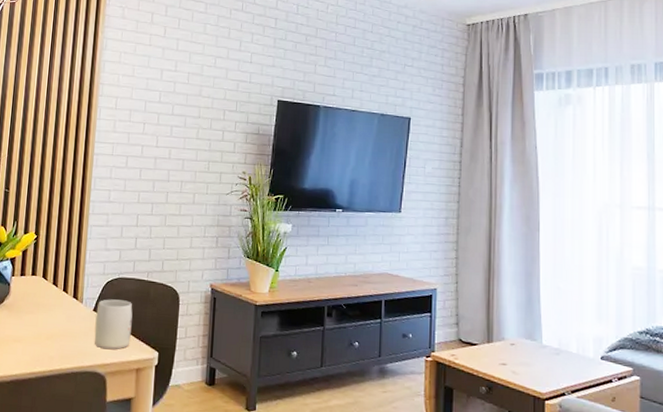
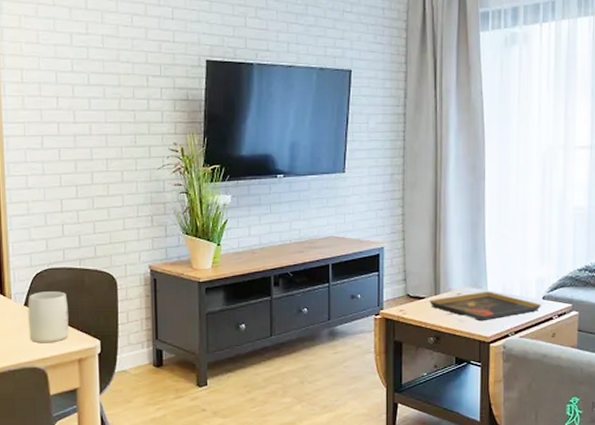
decorative tray: none [482,344,601,376] -> present [429,291,542,322]

